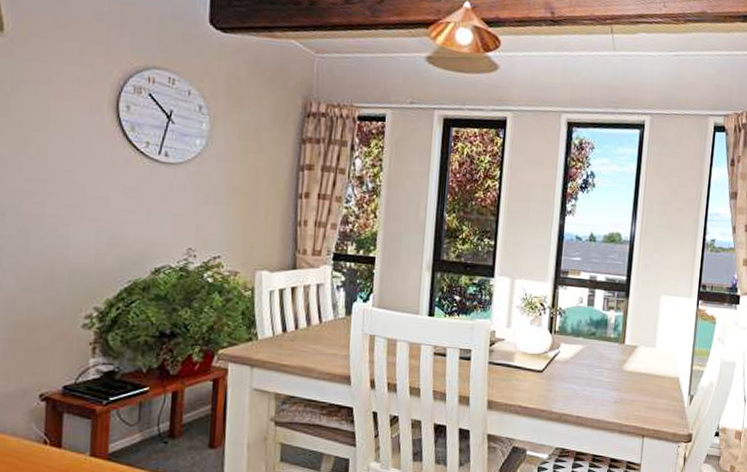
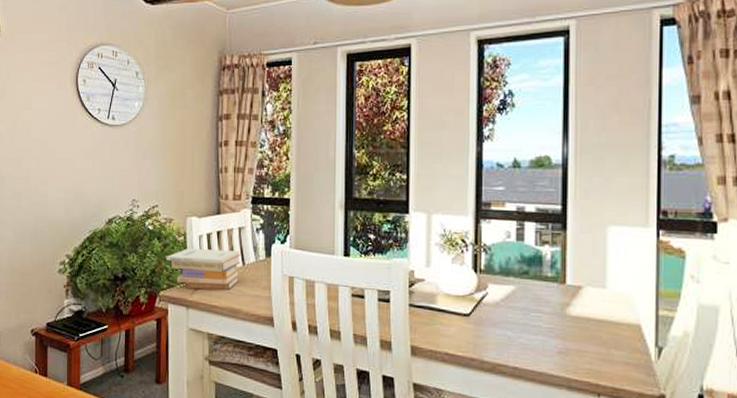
books: none [227,303,317,350] -> present [166,247,240,291]

